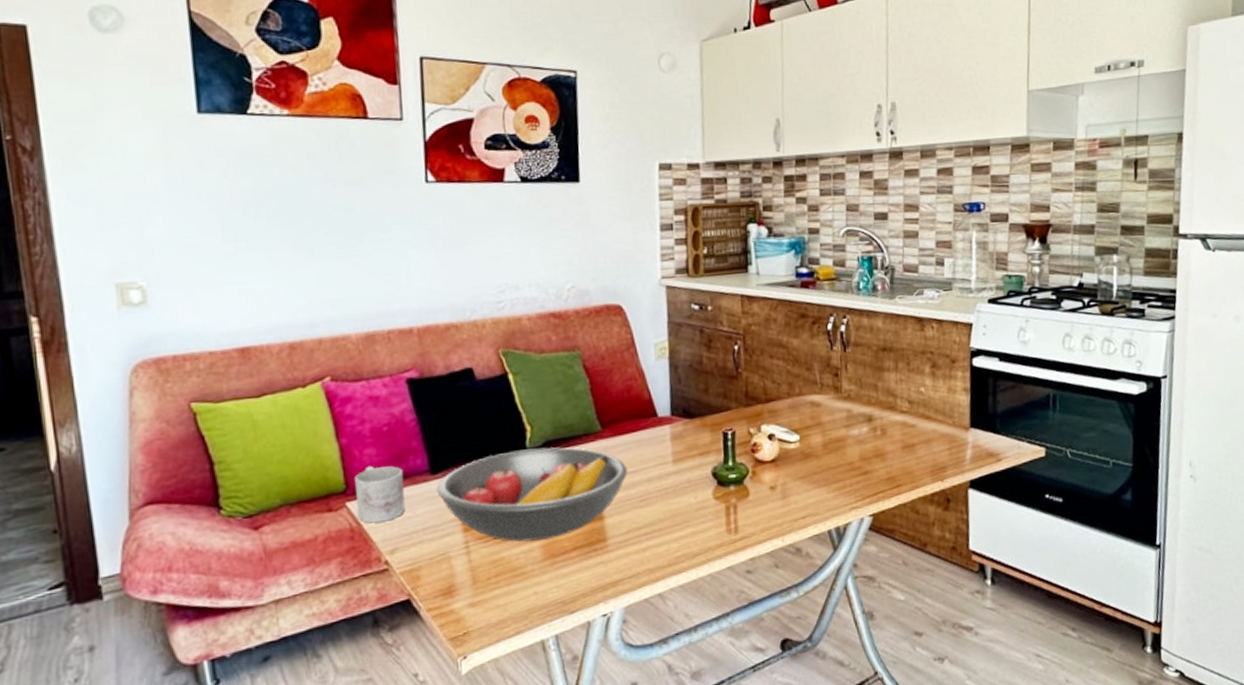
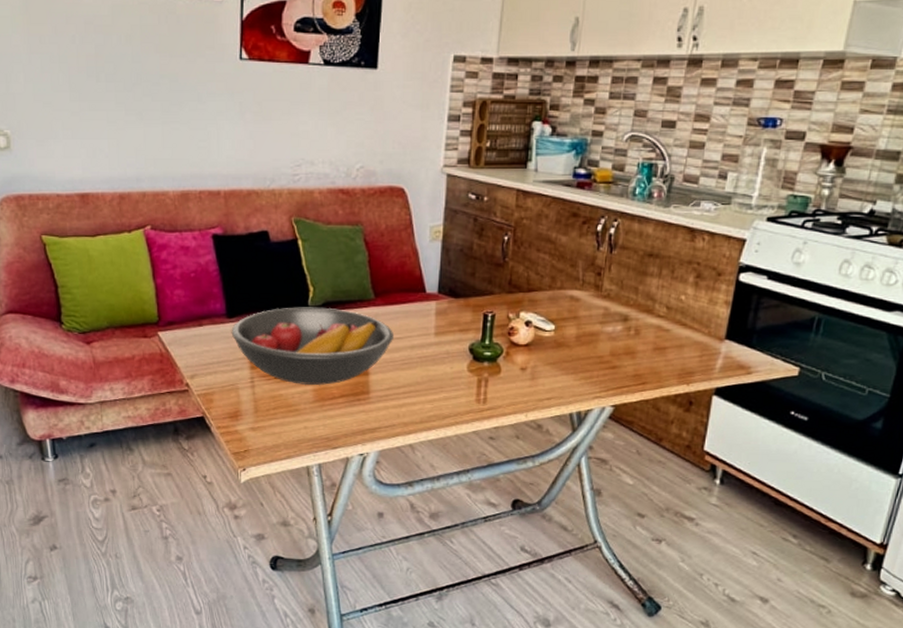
mug: present [355,465,406,524] -> none [166,304,205,352]

